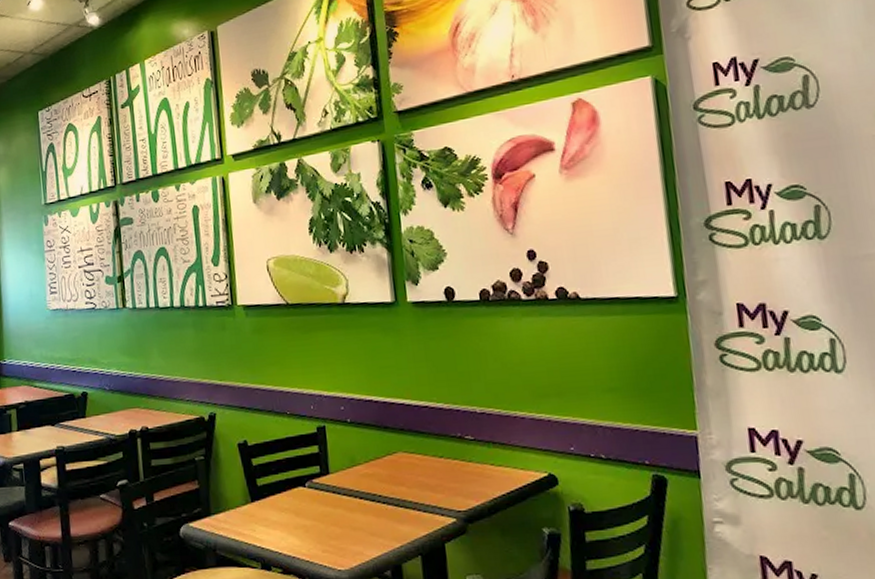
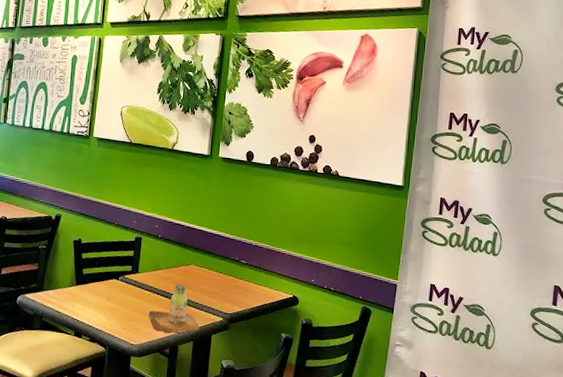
bottle: none [353,481,427,549] -> present [148,284,200,333]

